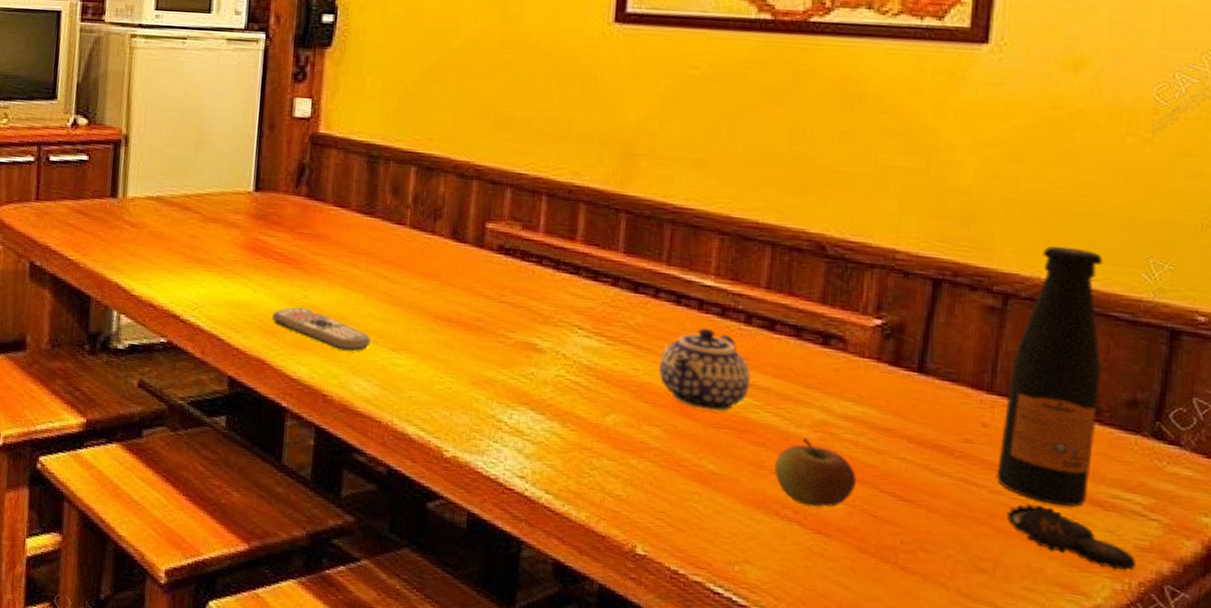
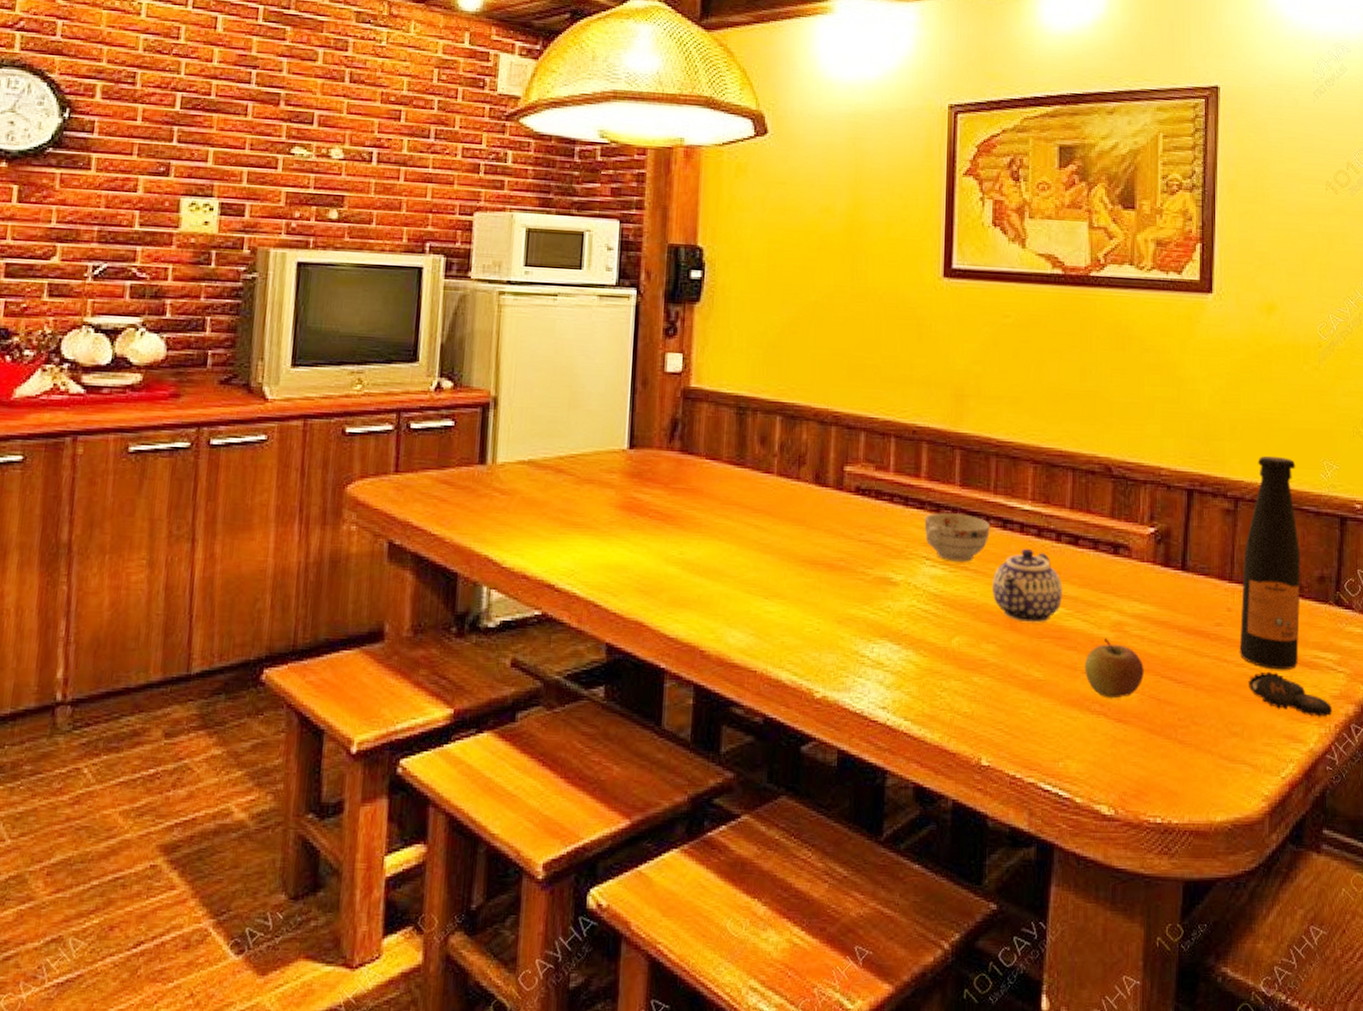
remote control: present [272,307,372,352] -> none [649,563,745,604]
teacup: none [578,279,660,337] -> present [924,512,990,562]

